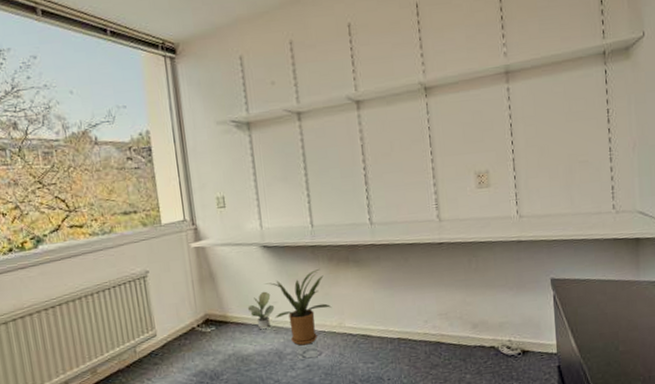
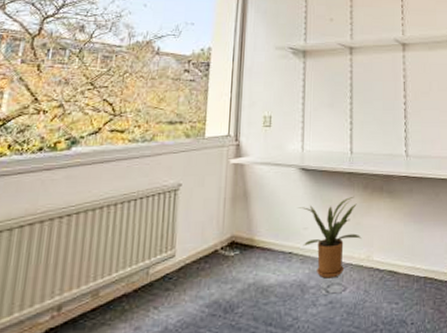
potted plant: present [247,291,275,329] -> none [276,215,304,257]

